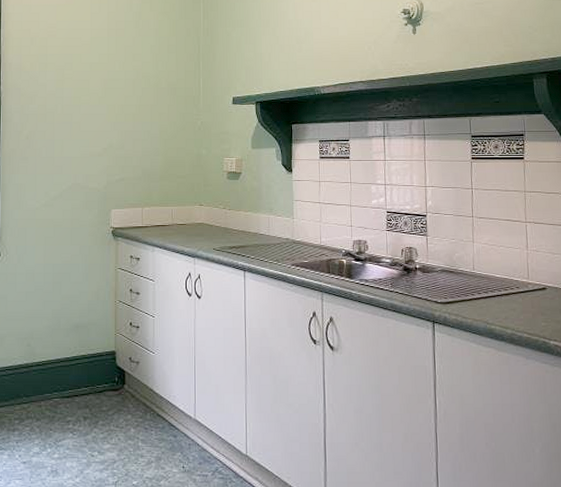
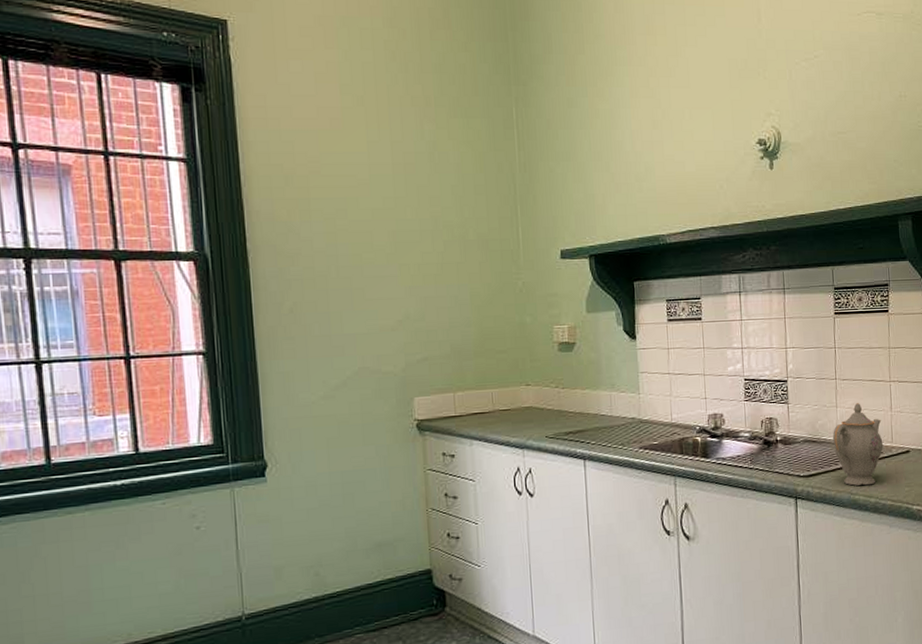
teapot: none [469,240,520,317] -> present [832,403,883,486]

